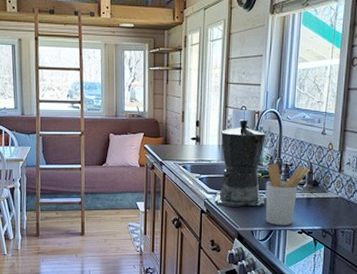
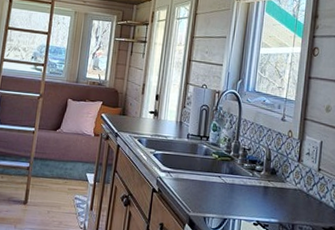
coffee maker: present [214,119,265,207] -> none [167,97,224,190]
utensil holder: present [265,162,311,226] -> none [220,145,269,215]

